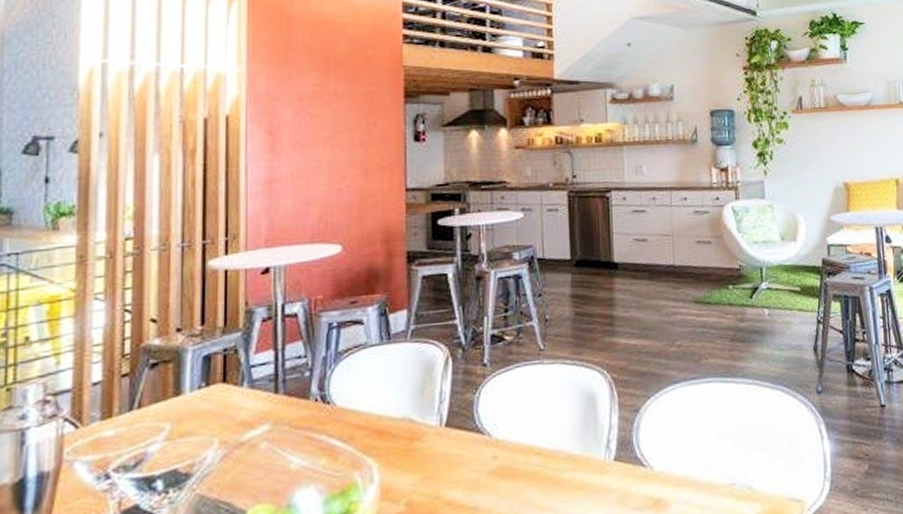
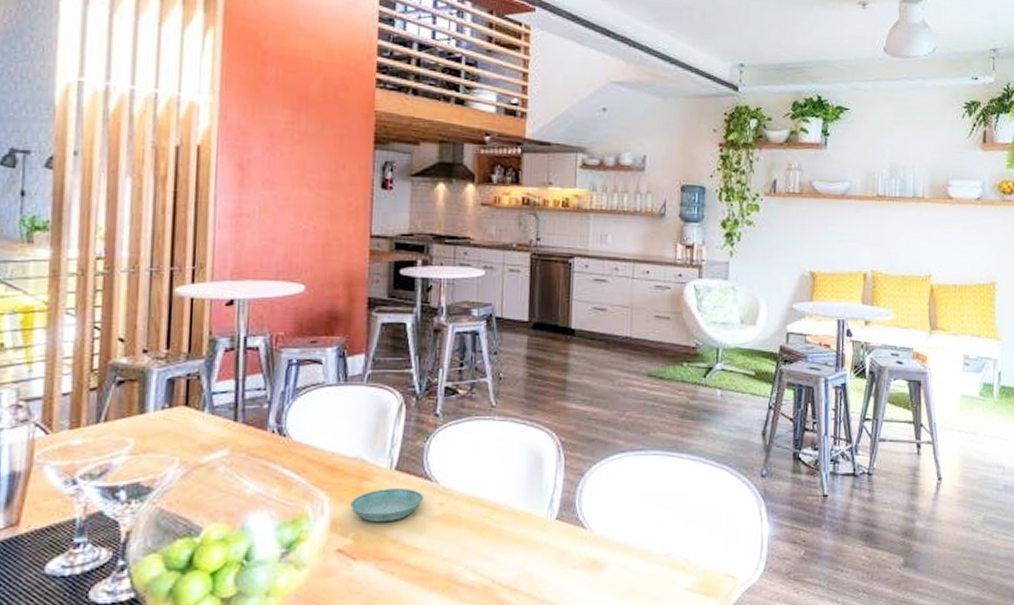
saucer: none [399,444,477,485] -> present [349,488,424,523]

